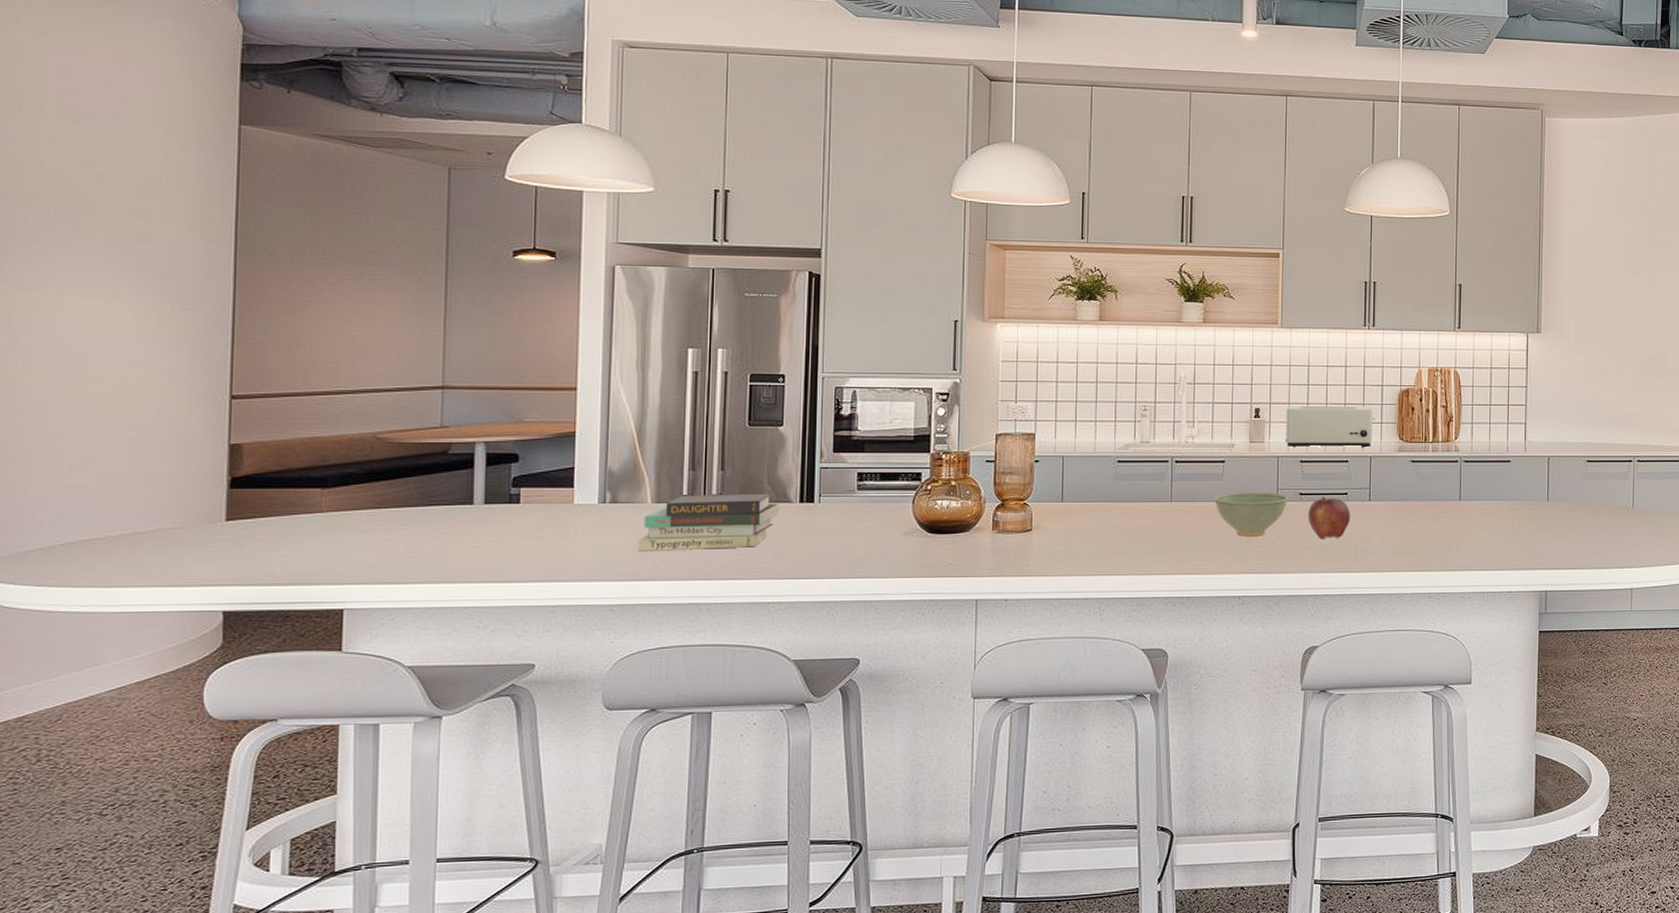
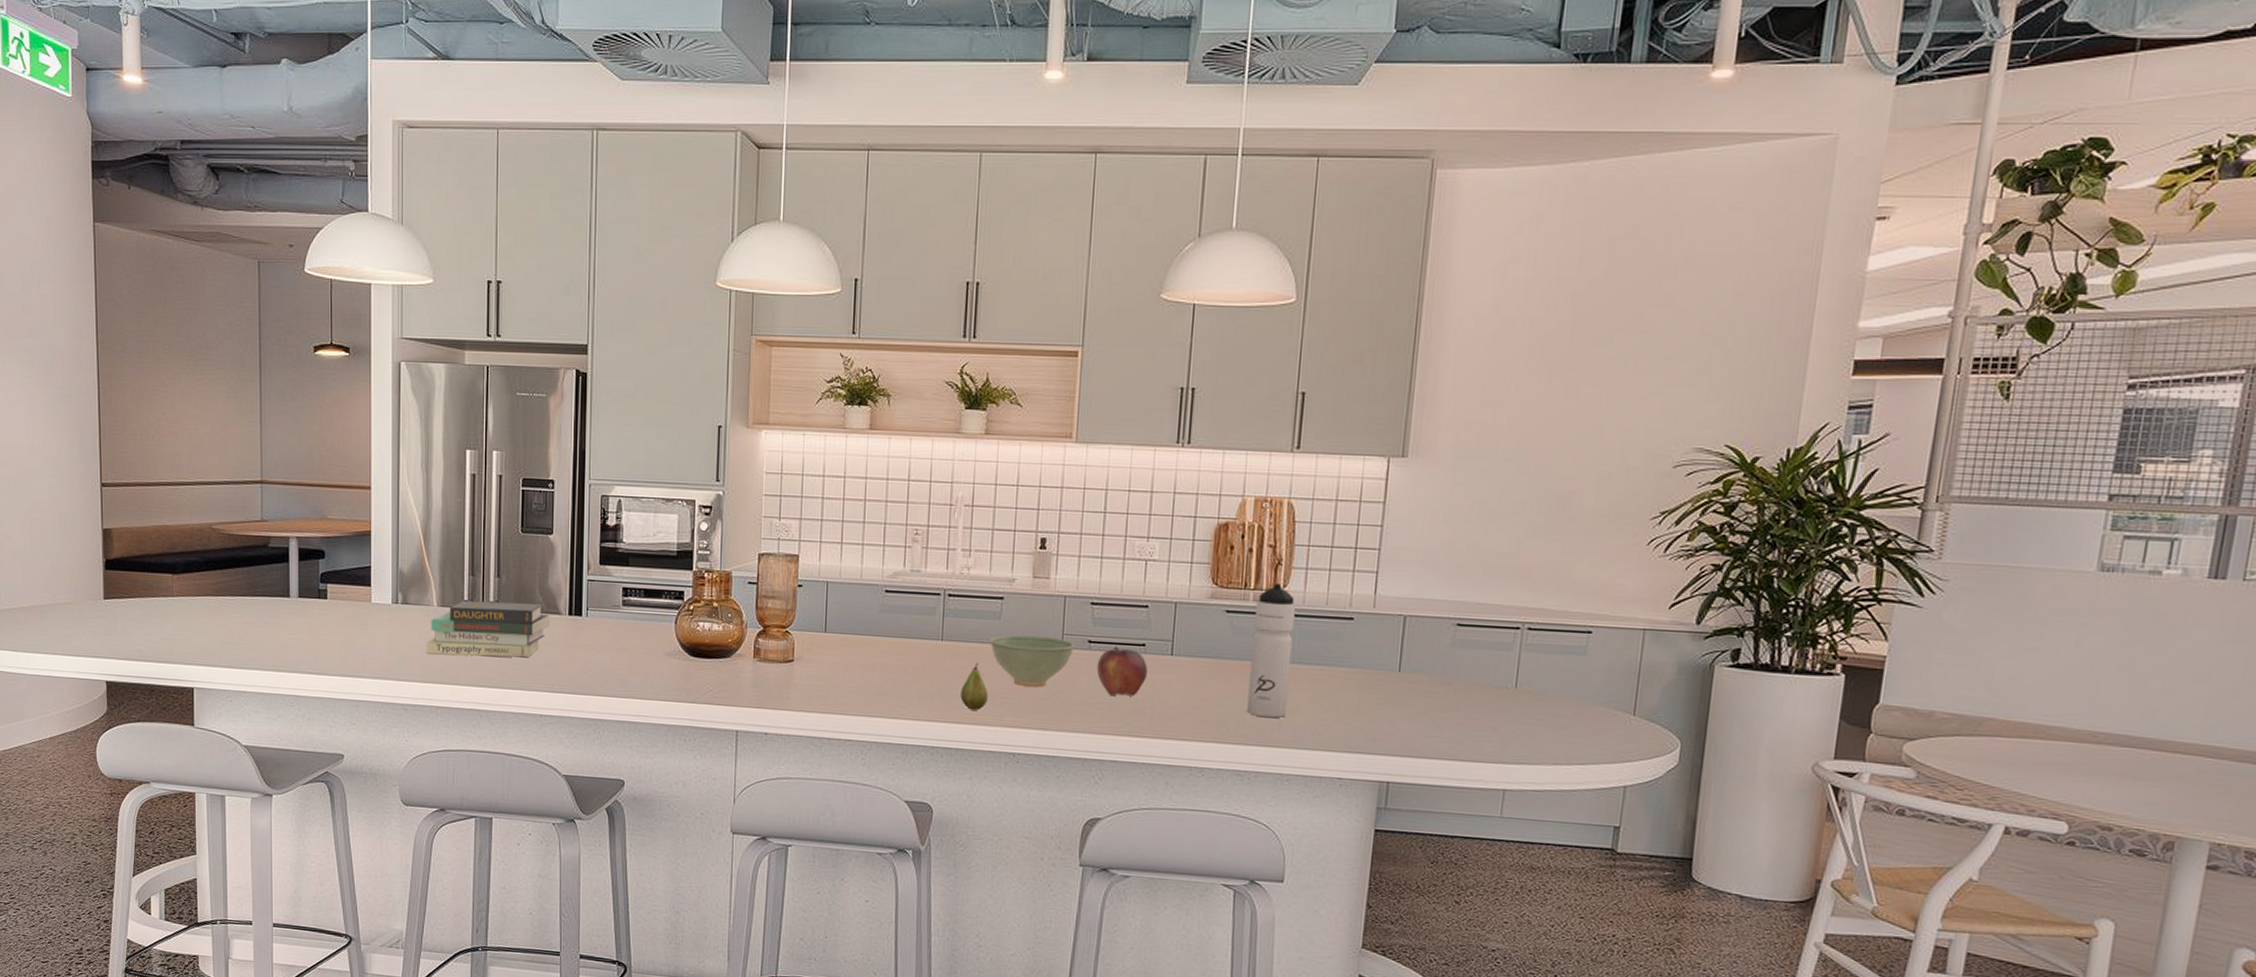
fruit: none [1190,519,1215,561] -> present [960,662,989,711]
toaster: present [1286,406,1376,447] -> none [1075,537,1185,591]
water bottle: none [1433,435,1465,547] -> present [1247,582,1296,718]

